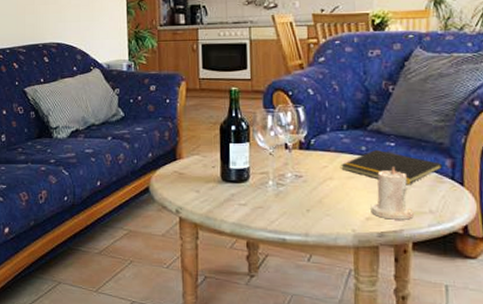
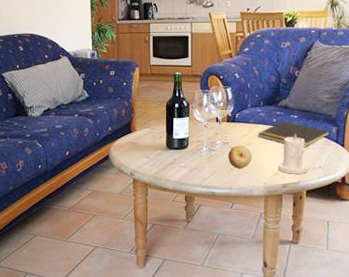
fruit: none [302,179,336,210] -> present [228,145,253,169]

